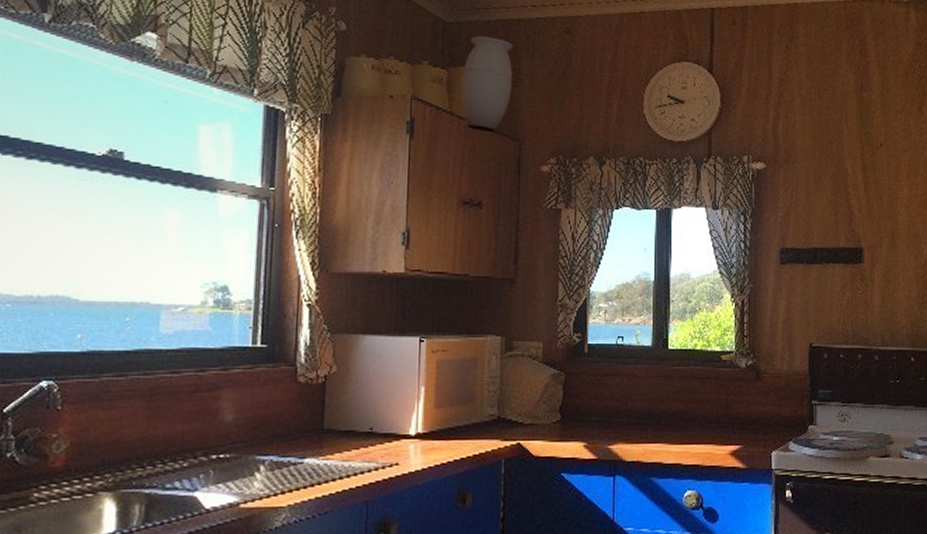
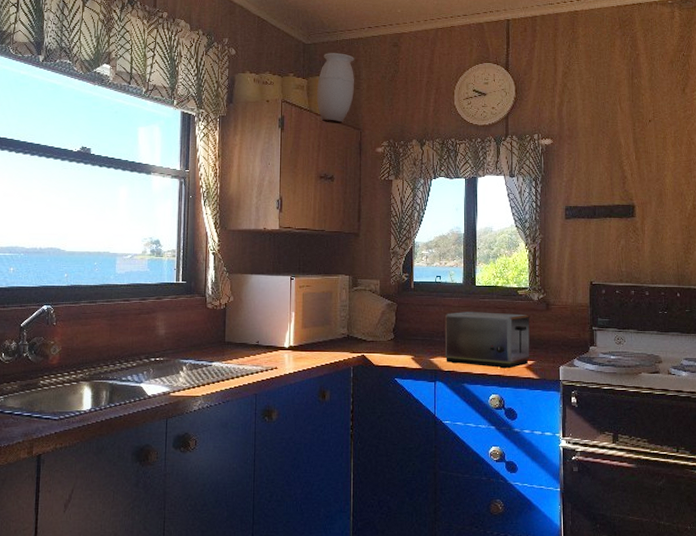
toaster: none [627,383,735,457] -> present [444,312,530,369]

